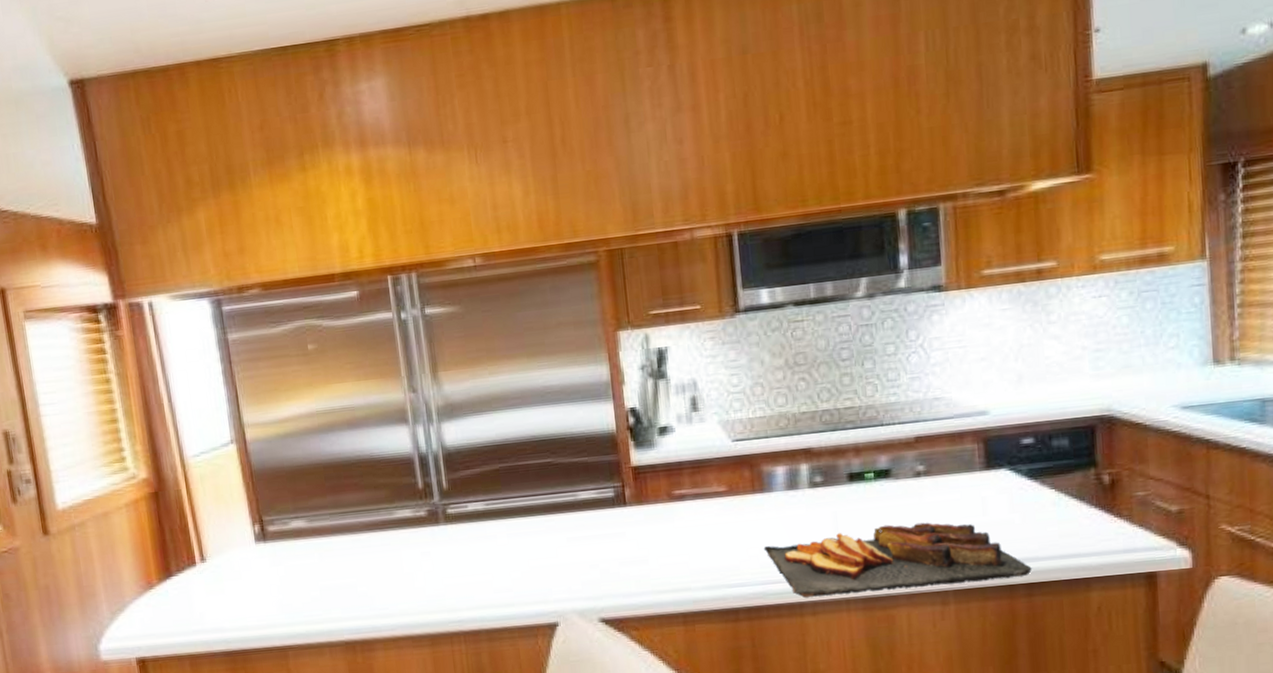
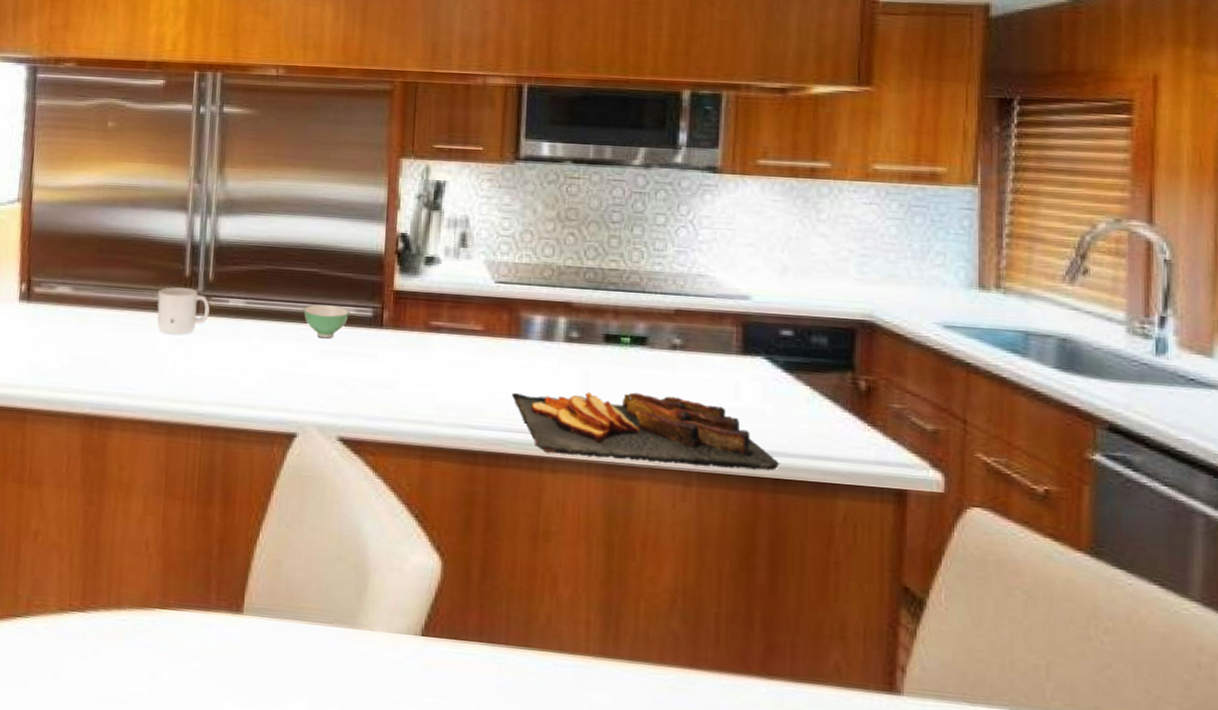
mug: none [393,500,450,549] -> present [157,287,210,335]
bowl: none [543,492,592,526] -> present [303,304,351,339]

